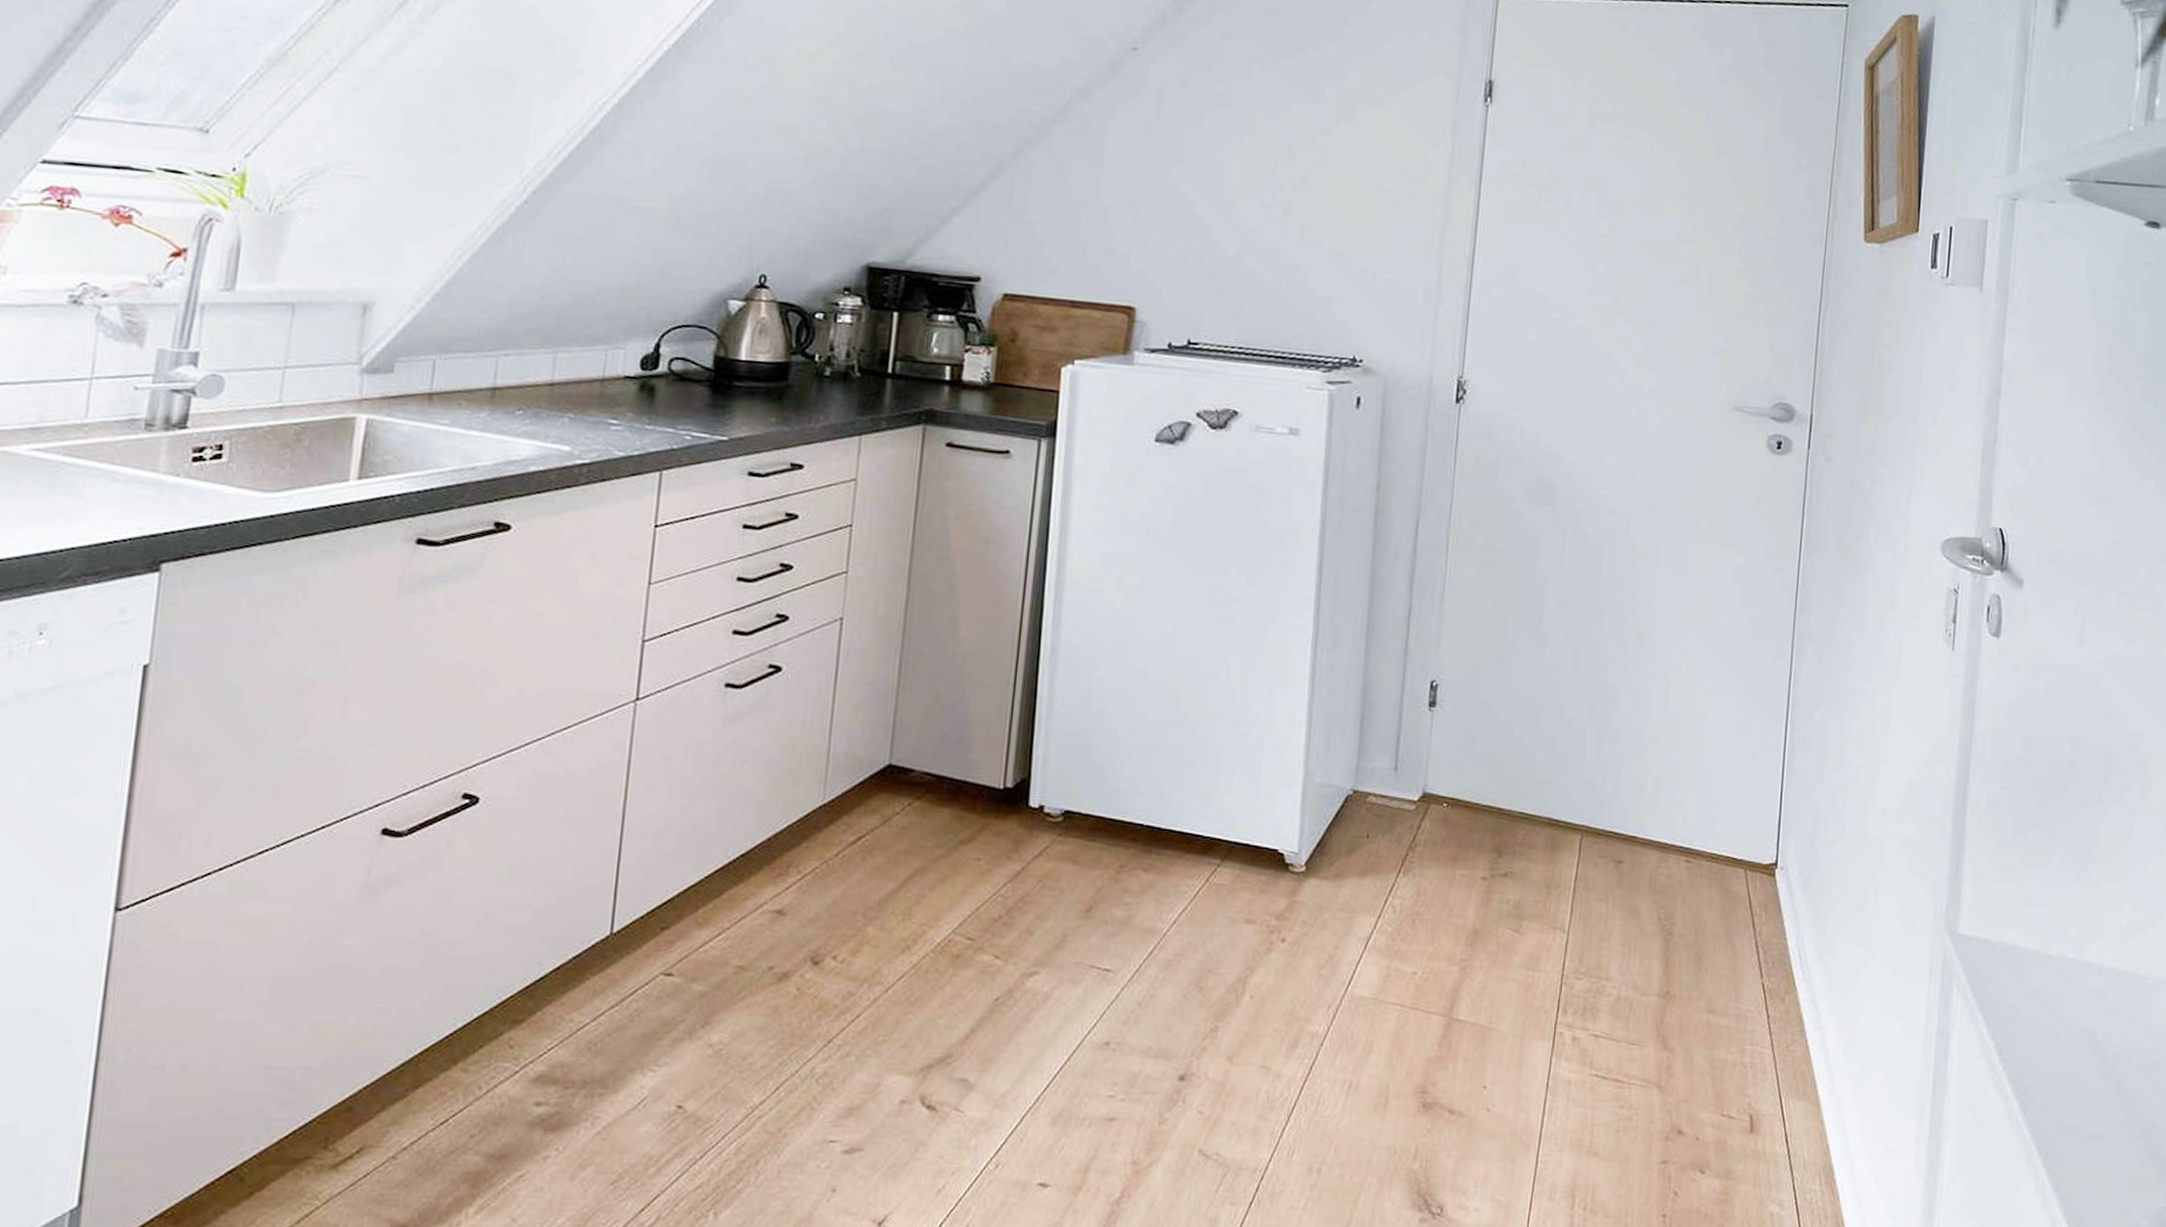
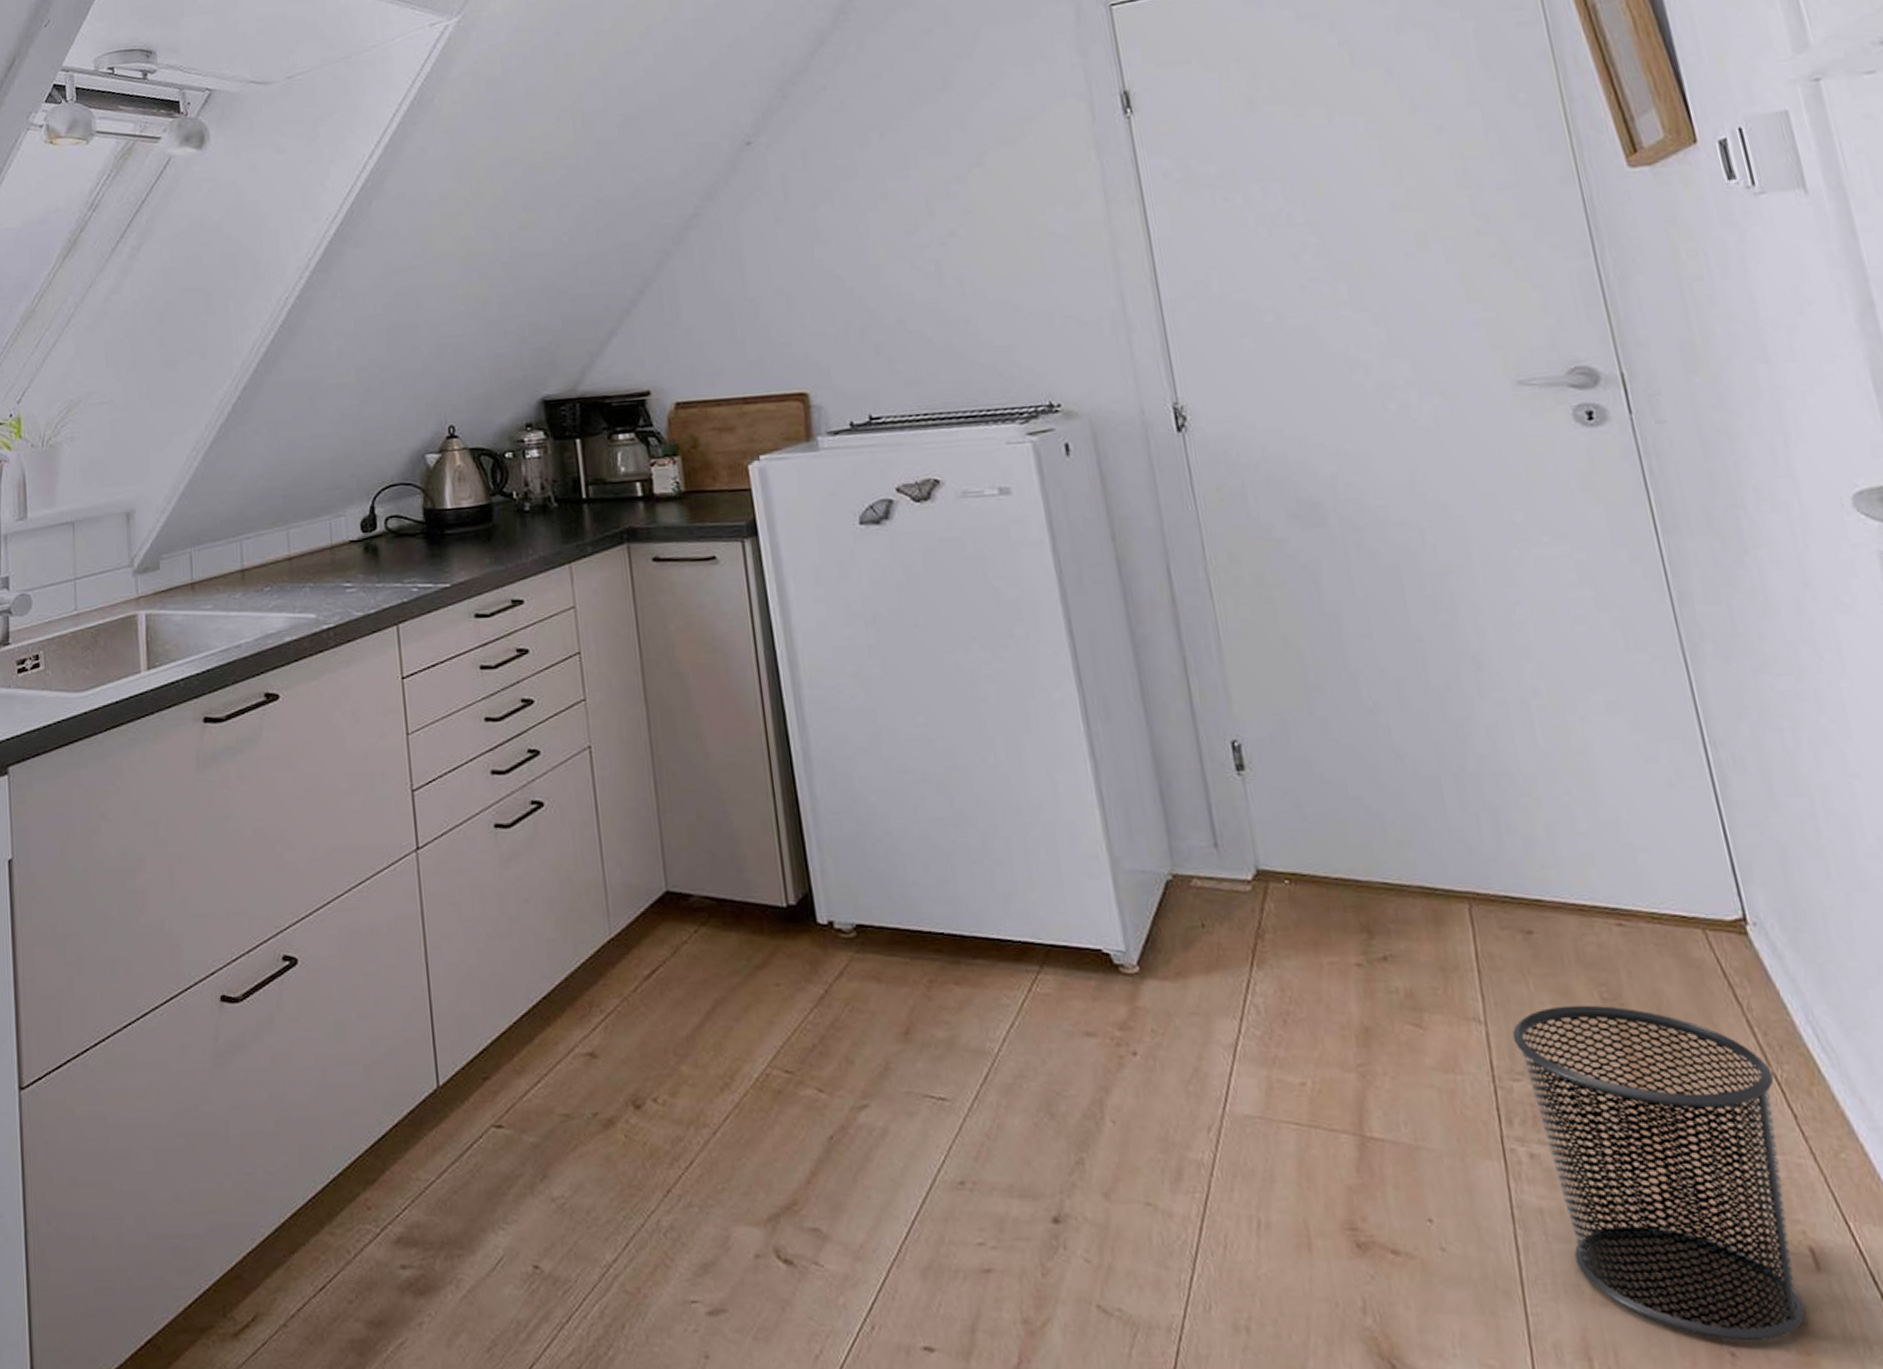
waste bin: none [1584,922,1762,1184] -> present [1512,1005,1806,1342]

